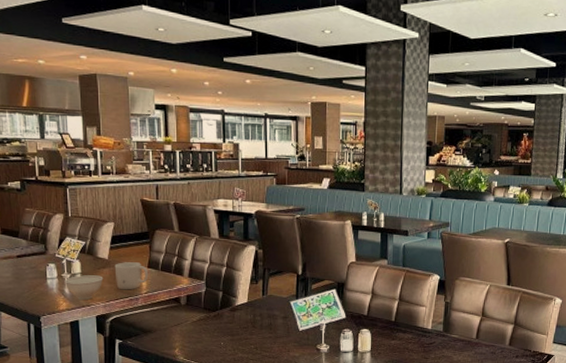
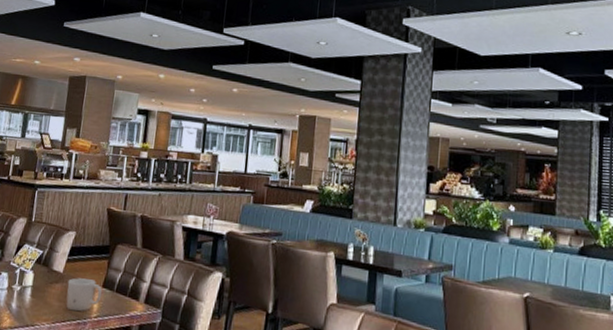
bowl: present [64,275,104,300] -> none [13,288,54,319]

